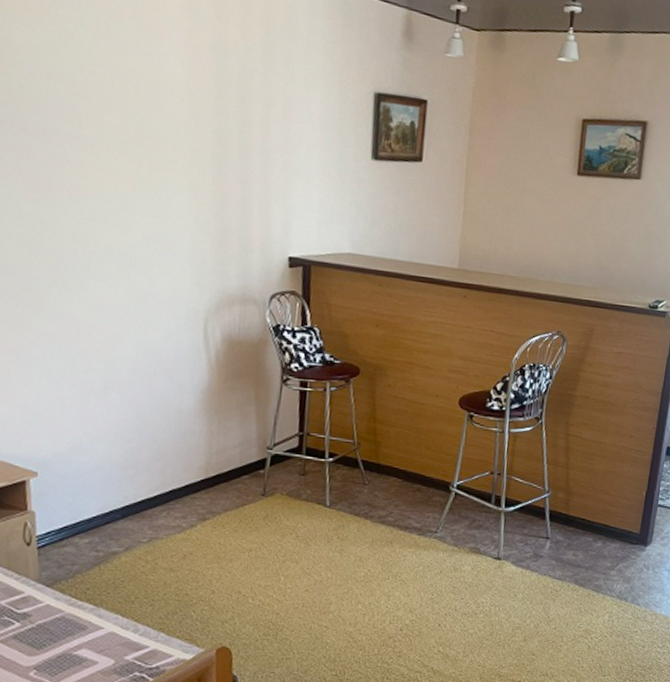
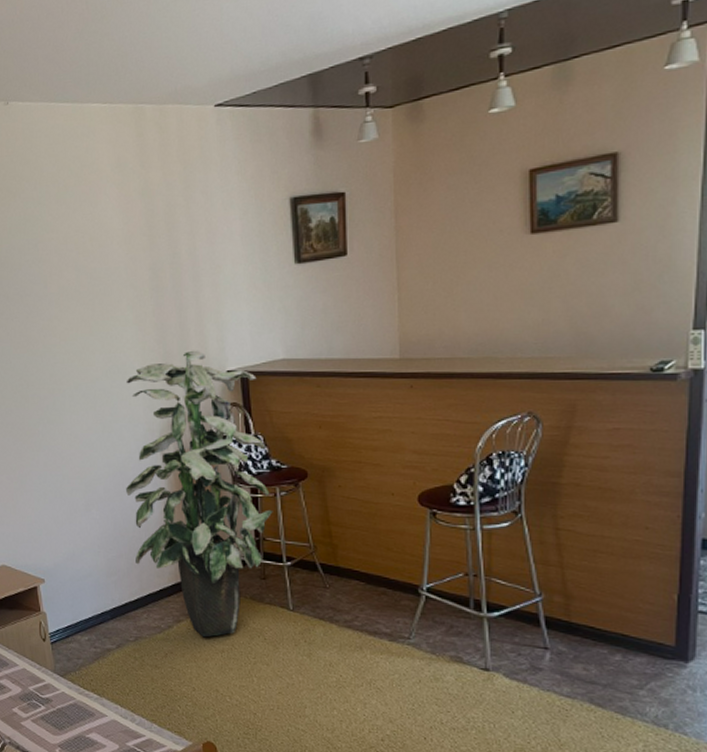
indoor plant: none [157,229,321,537] -> present [126,350,273,638]

